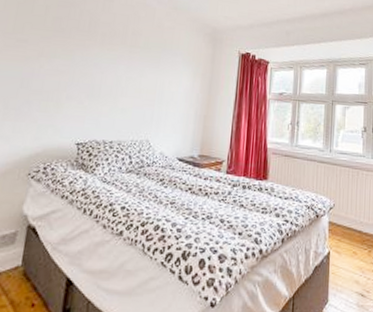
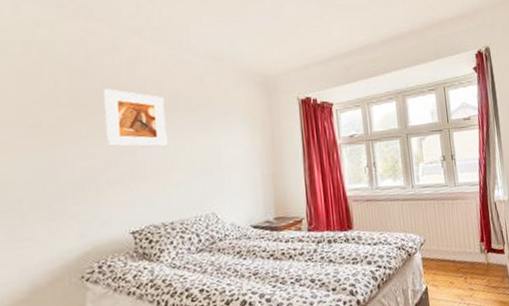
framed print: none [73,19,127,76] -> present [103,89,168,148]

